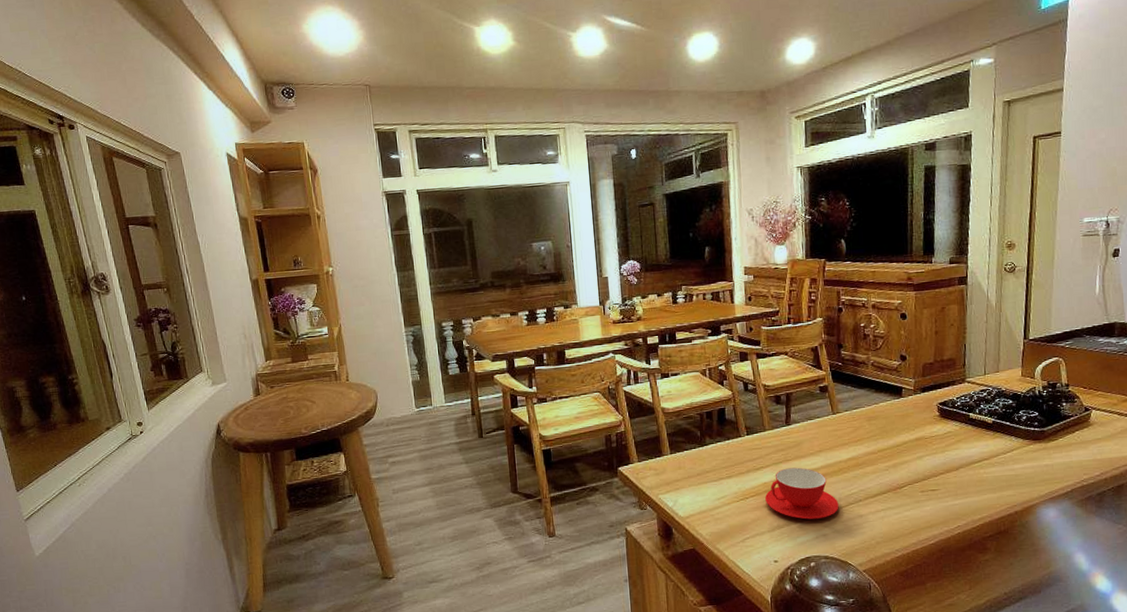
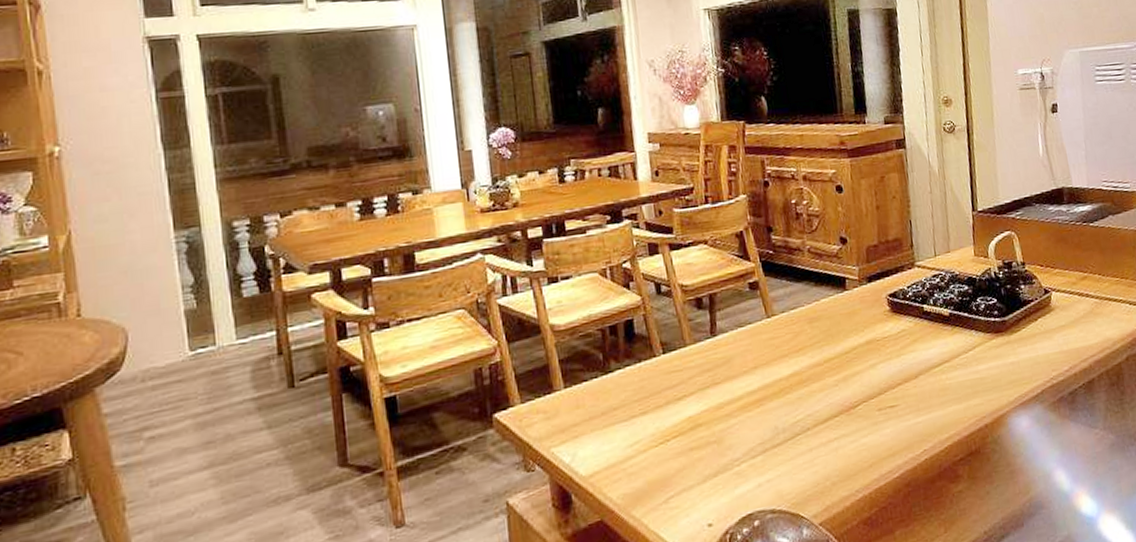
teacup: present [765,467,839,520] -> none [691,391,784,462]

